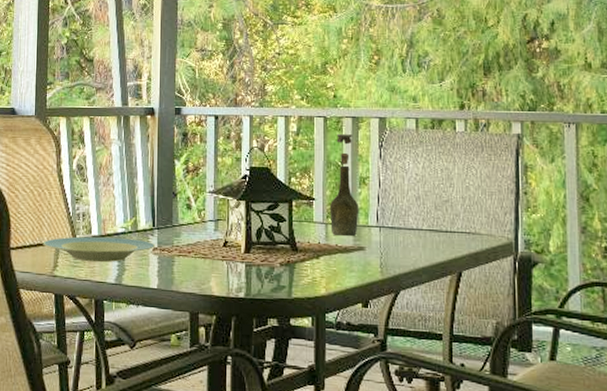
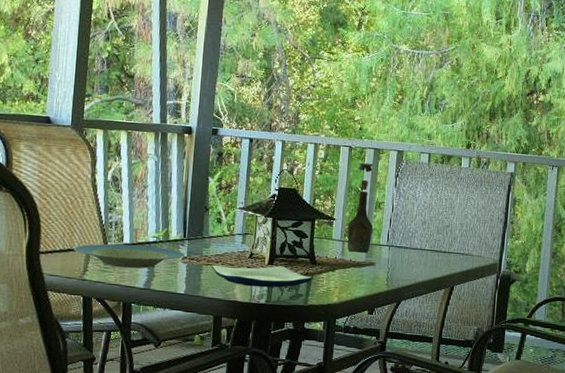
plate: none [183,254,295,279] -> present [211,264,313,288]

